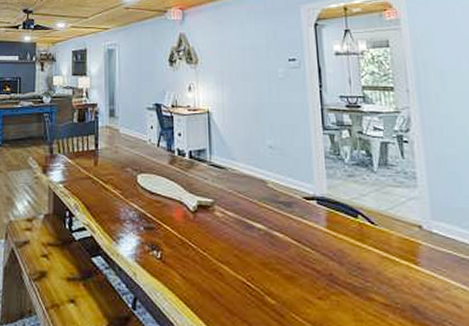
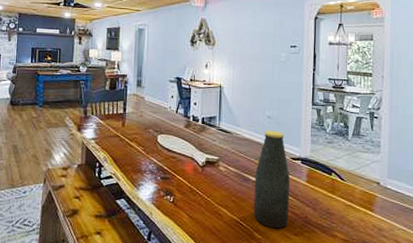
bottle: none [260,163,308,291] -> present [253,130,290,229]

